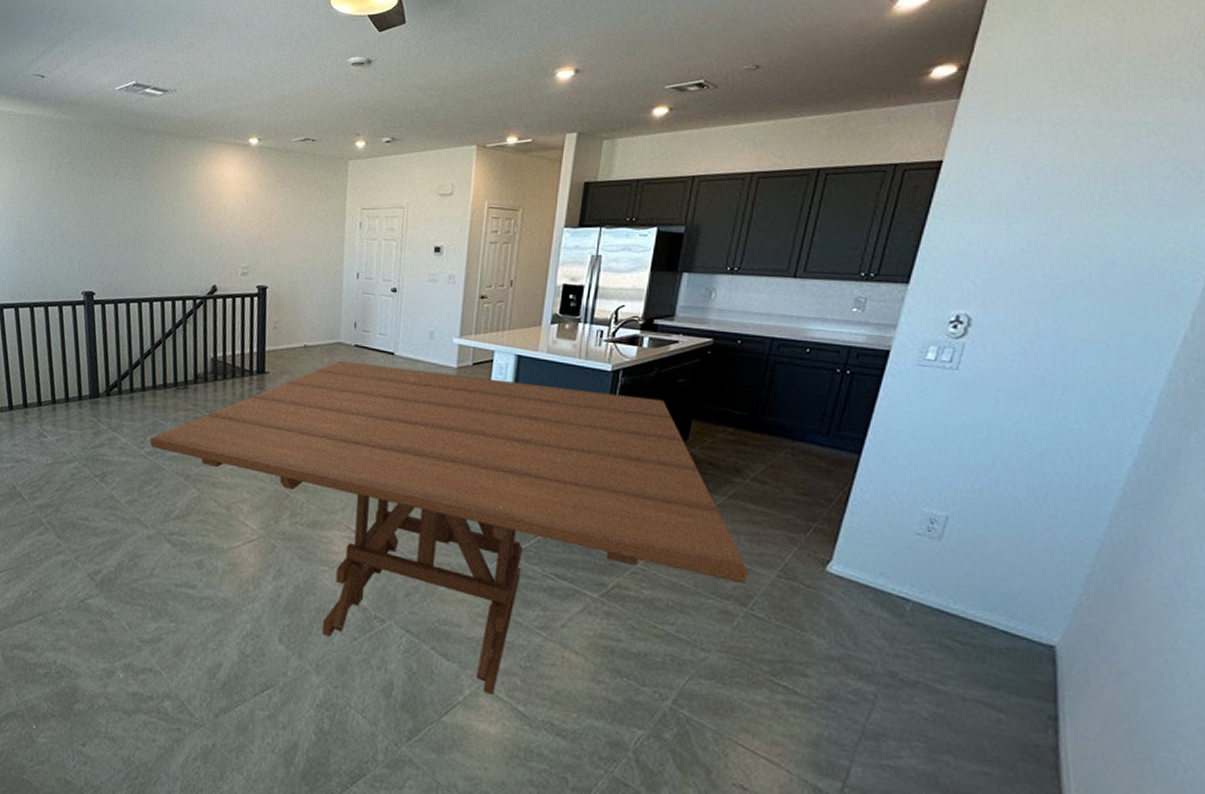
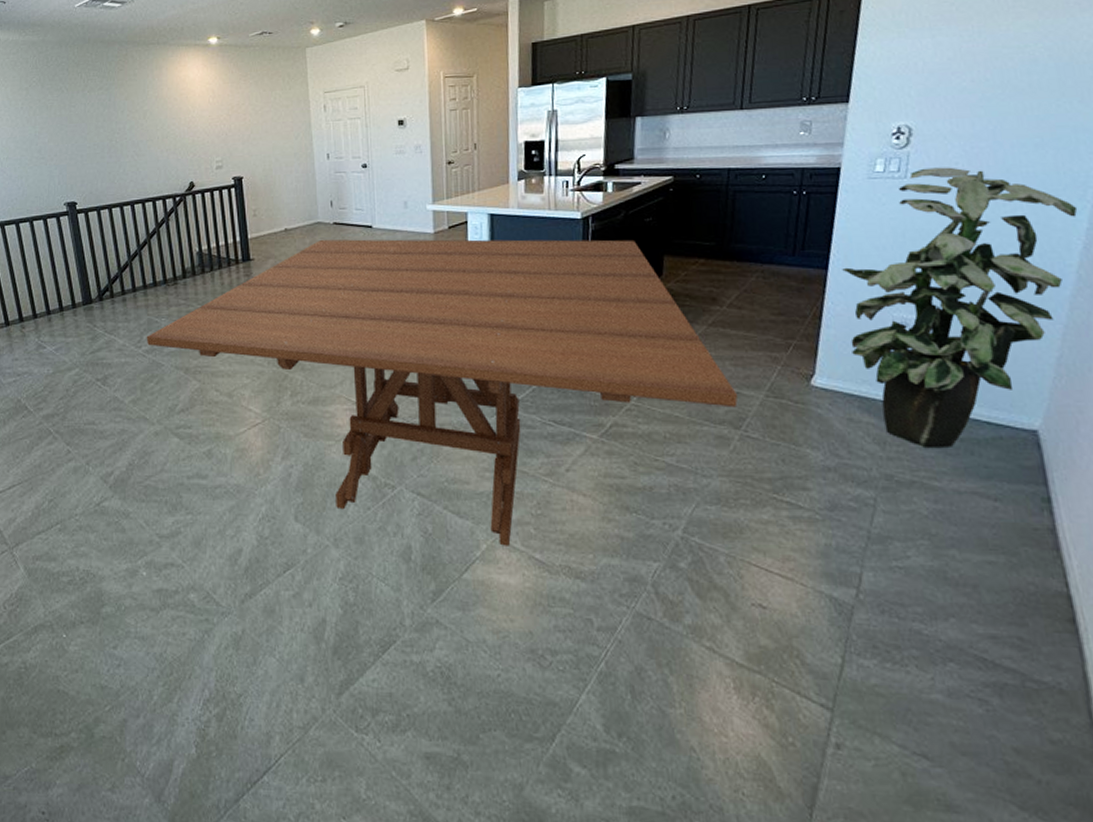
indoor plant: none [874,361,1134,652] -> present [842,167,1078,449]

